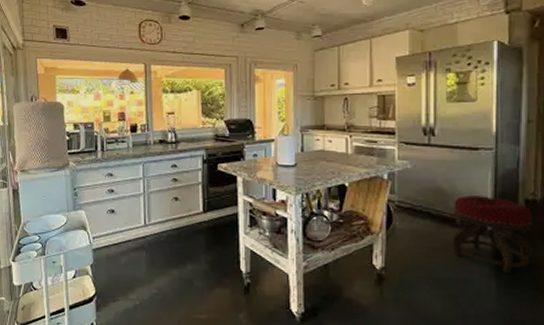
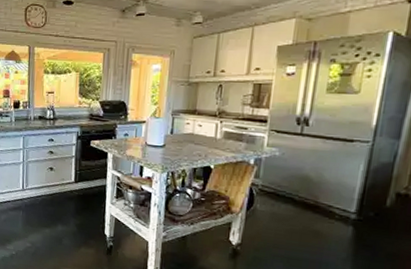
stool: present [451,195,533,273] -> none [310,185,402,260]

